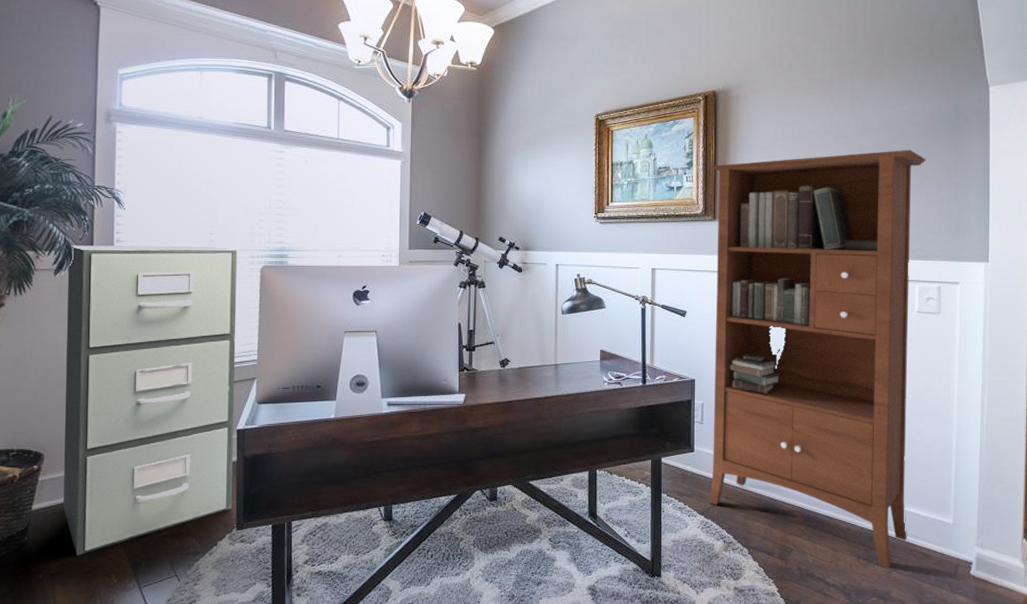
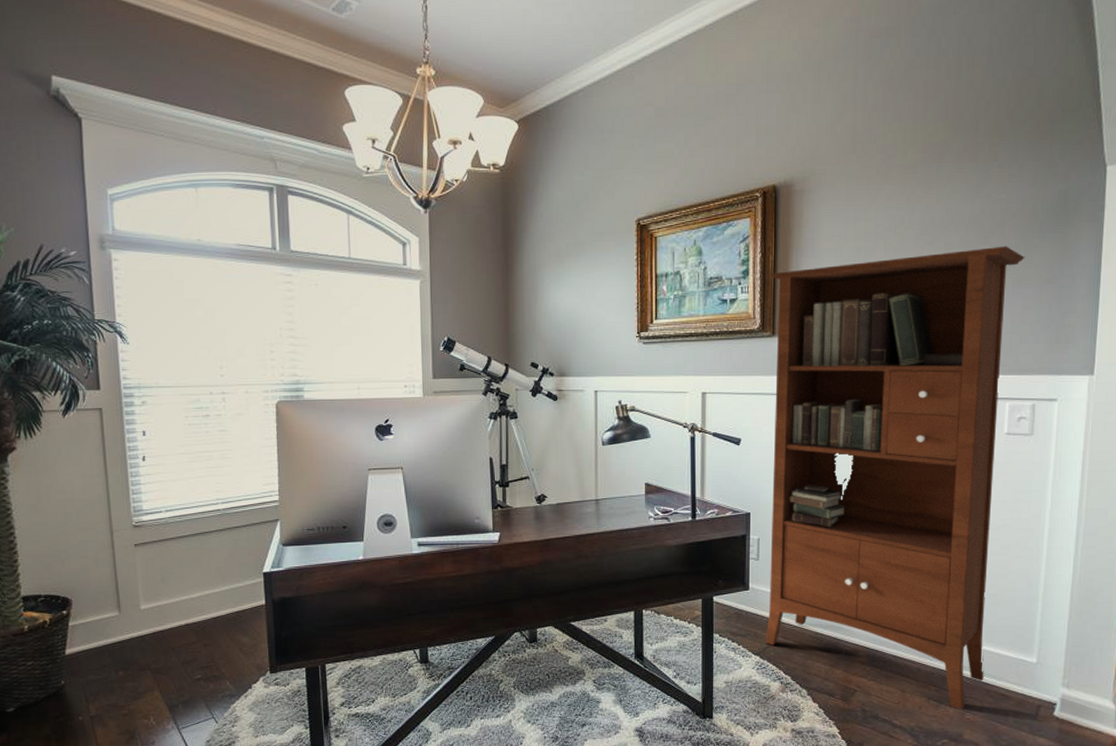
filing cabinet: present [63,245,238,555] -> none [75,381,264,698]

